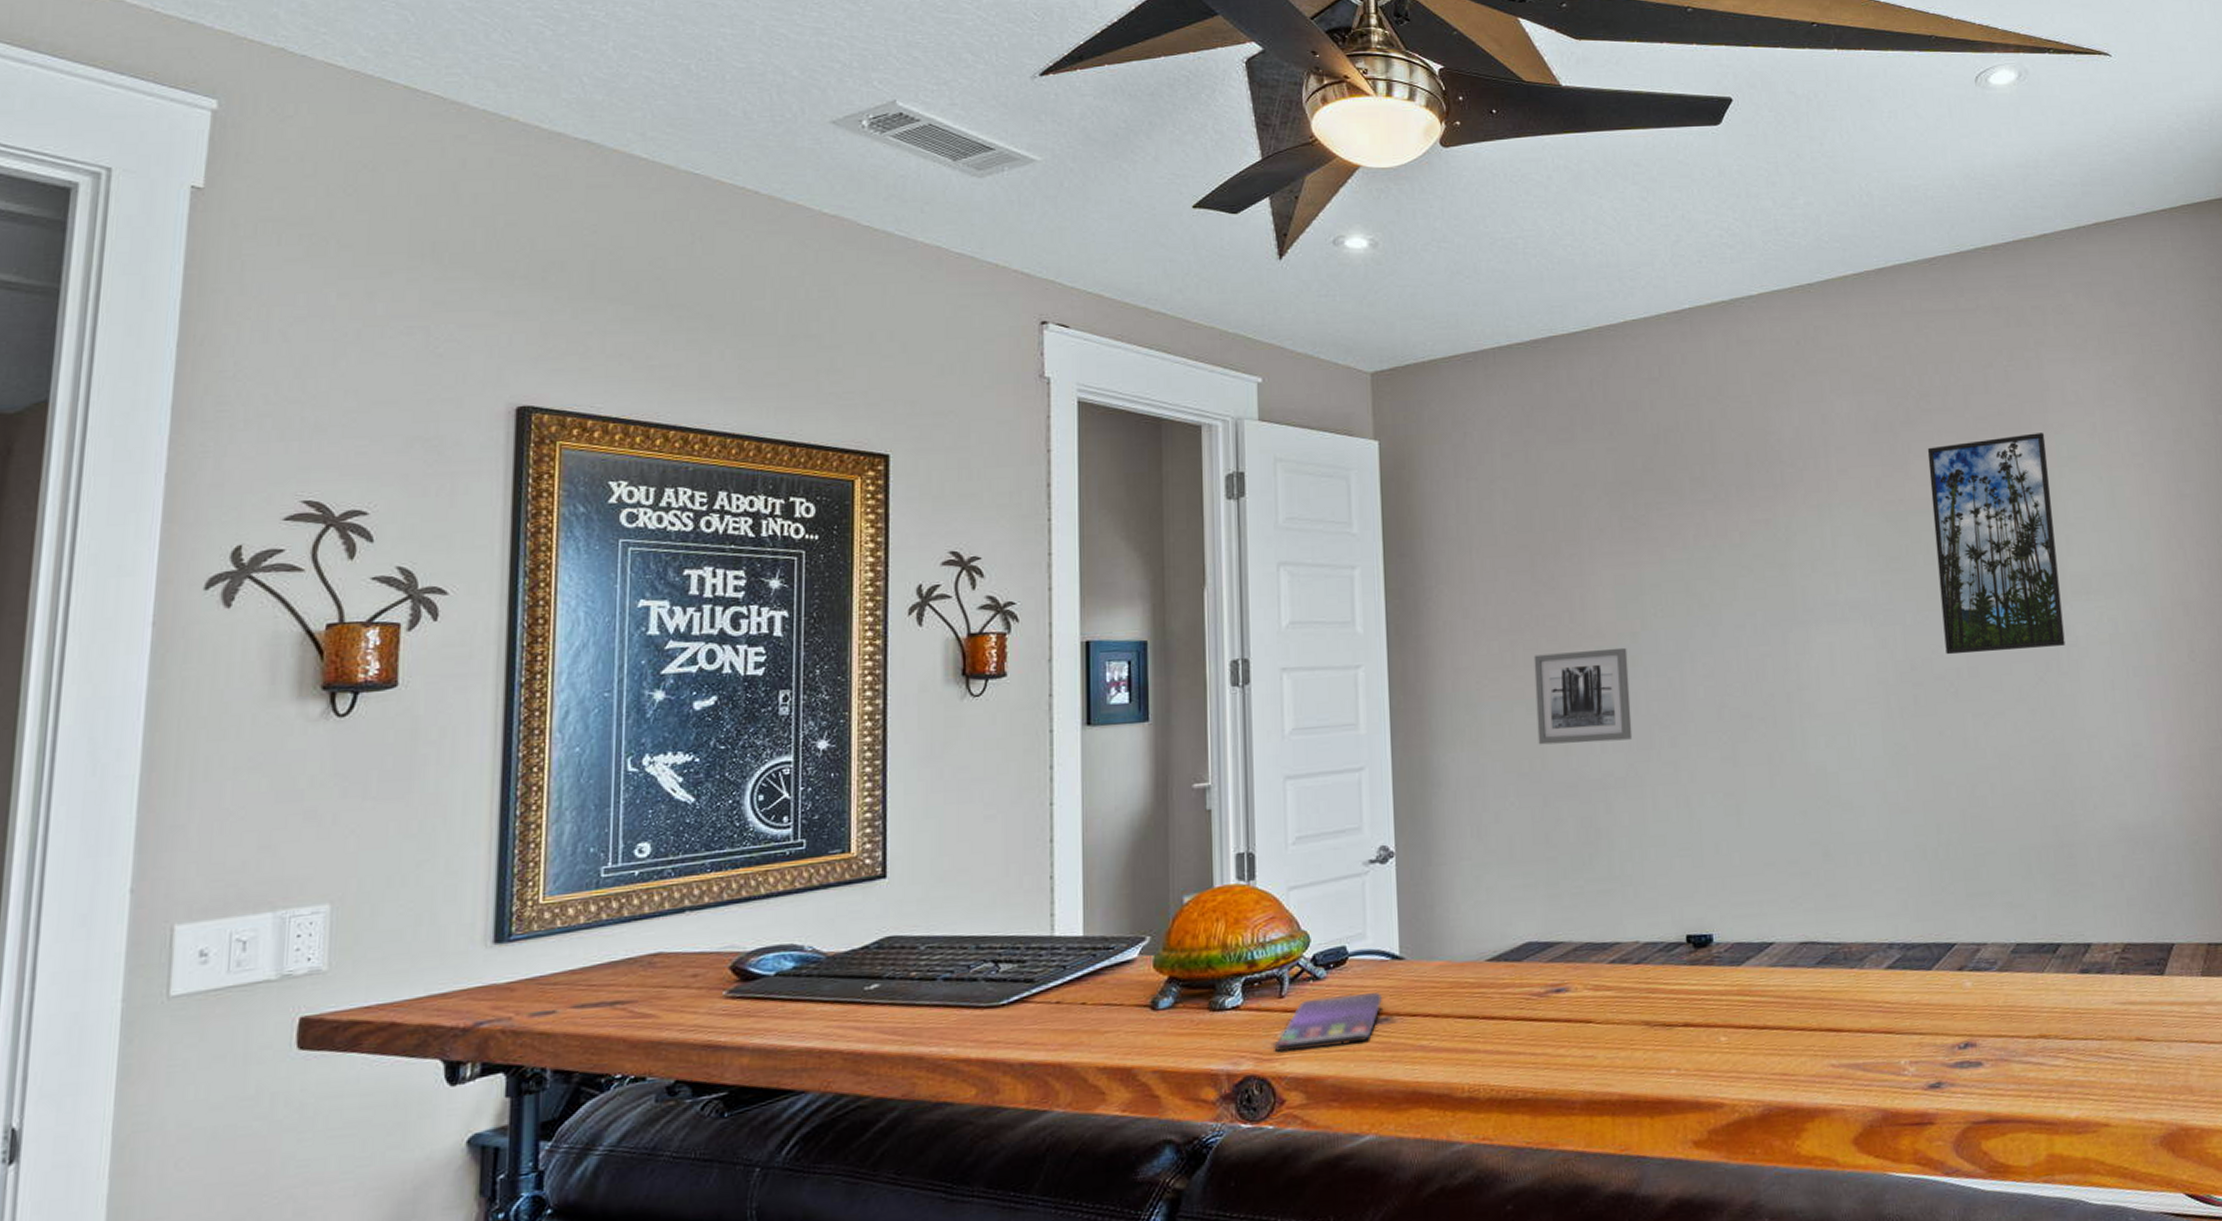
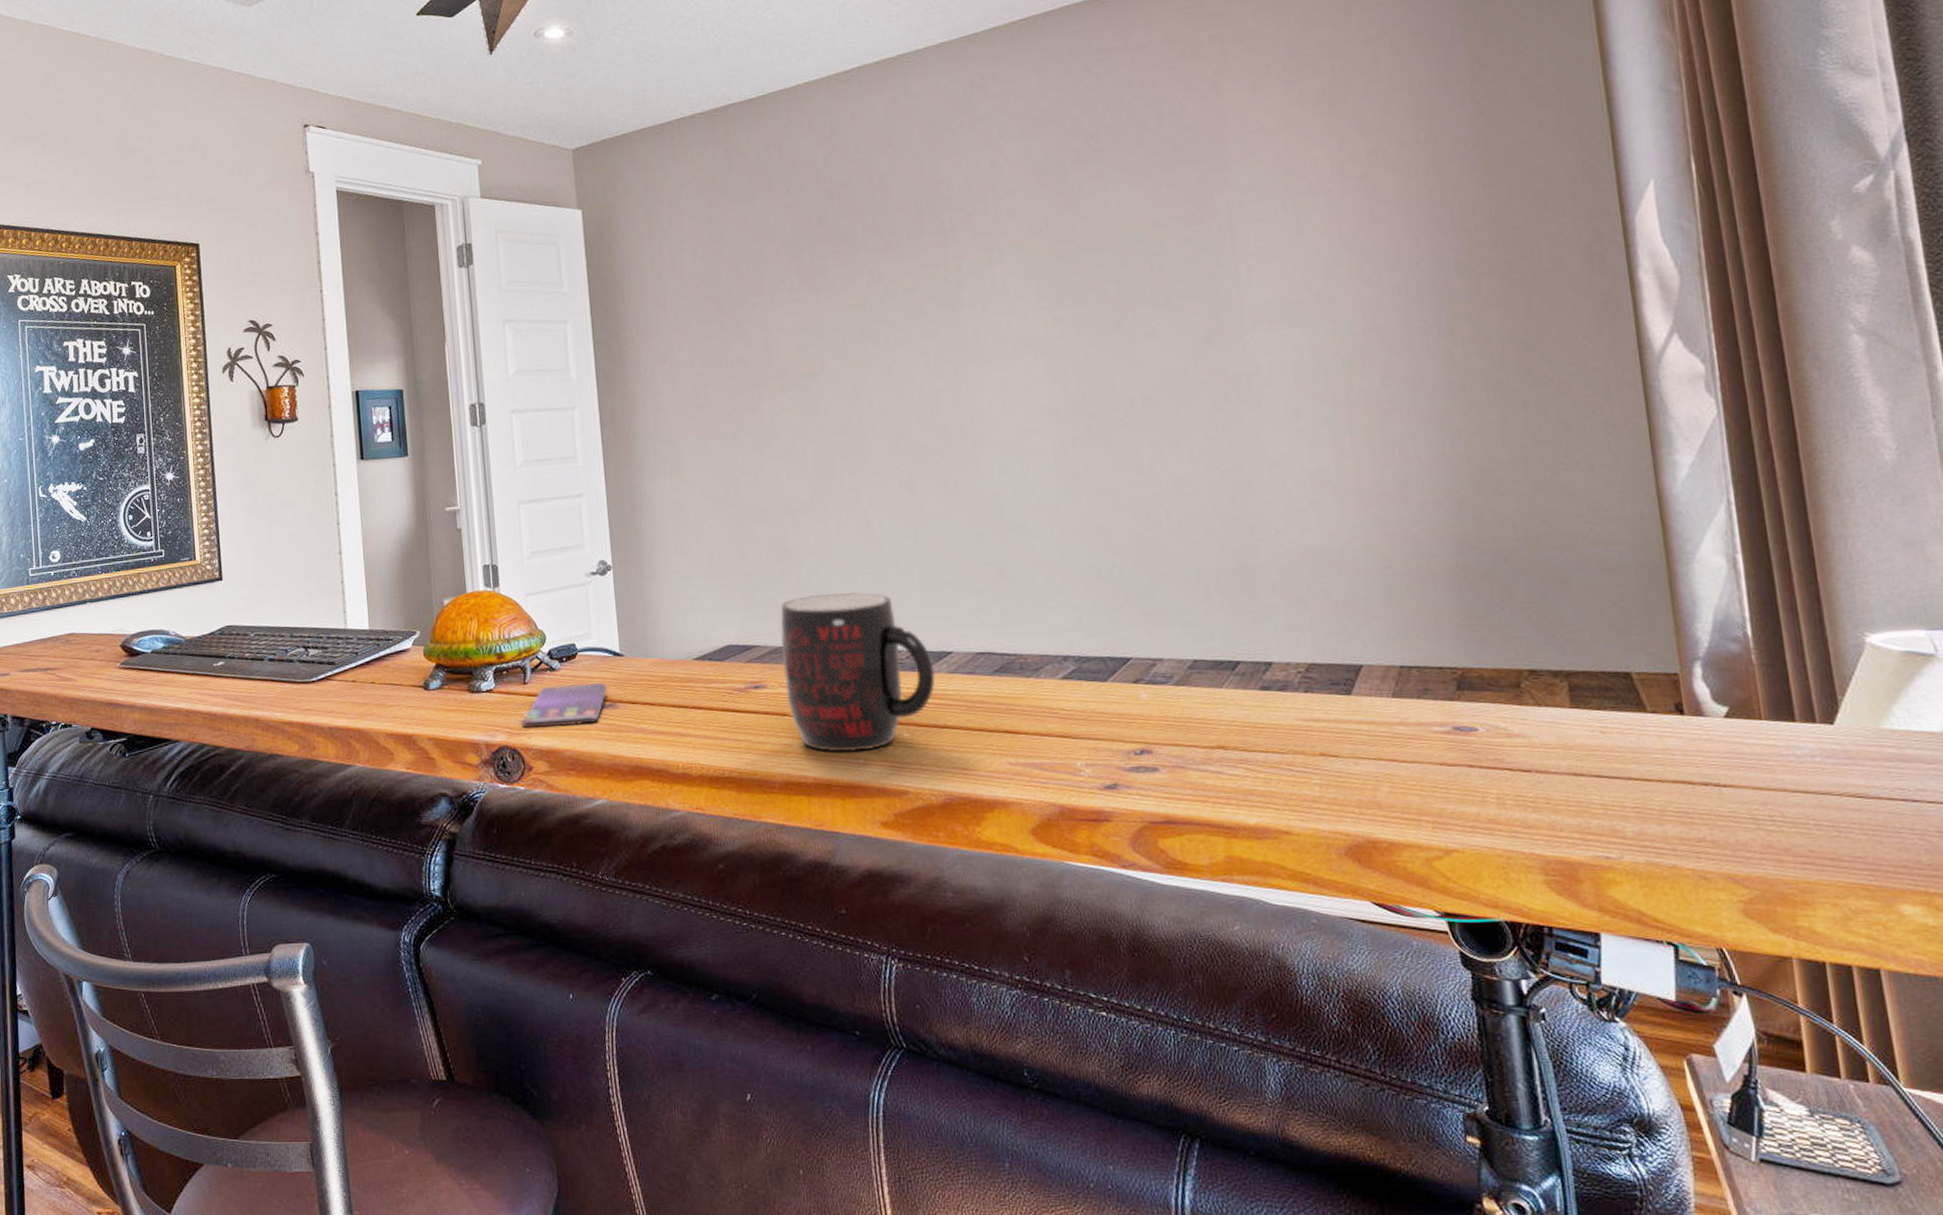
wall art: present [1533,647,1633,745] -> none [724,386,816,474]
mug: none [1587,878,1756,1062] -> present [780,592,936,752]
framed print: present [1927,433,2066,655] -> none [1098,164,1246,387]

